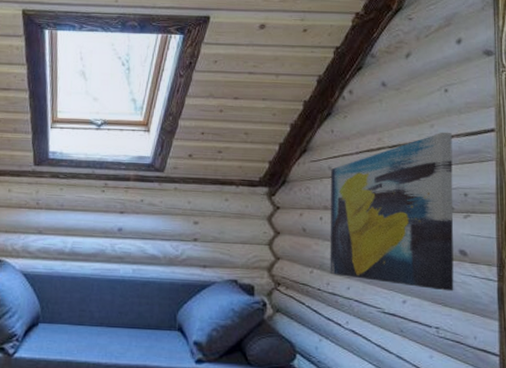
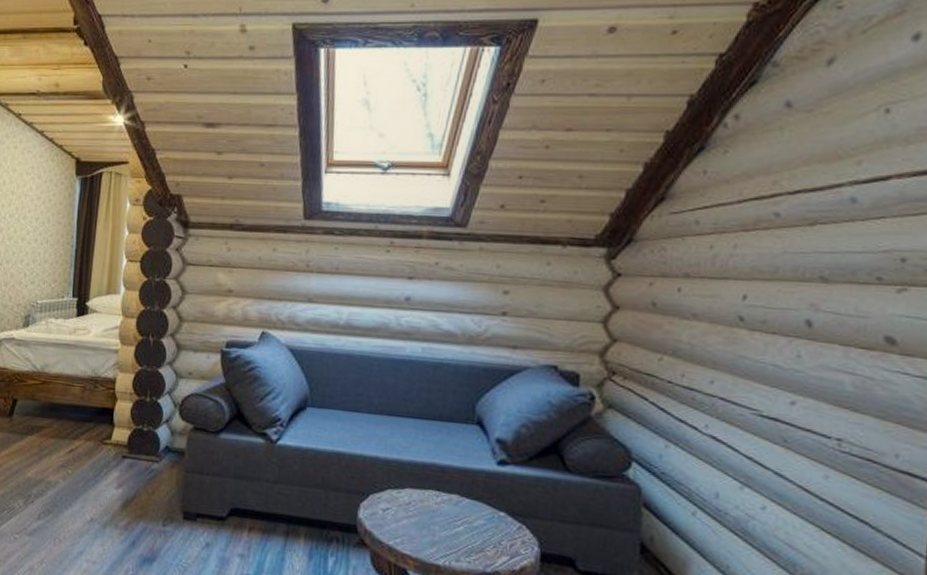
wall art: present [330,131,454,291] -> none [686,170,890,392]

